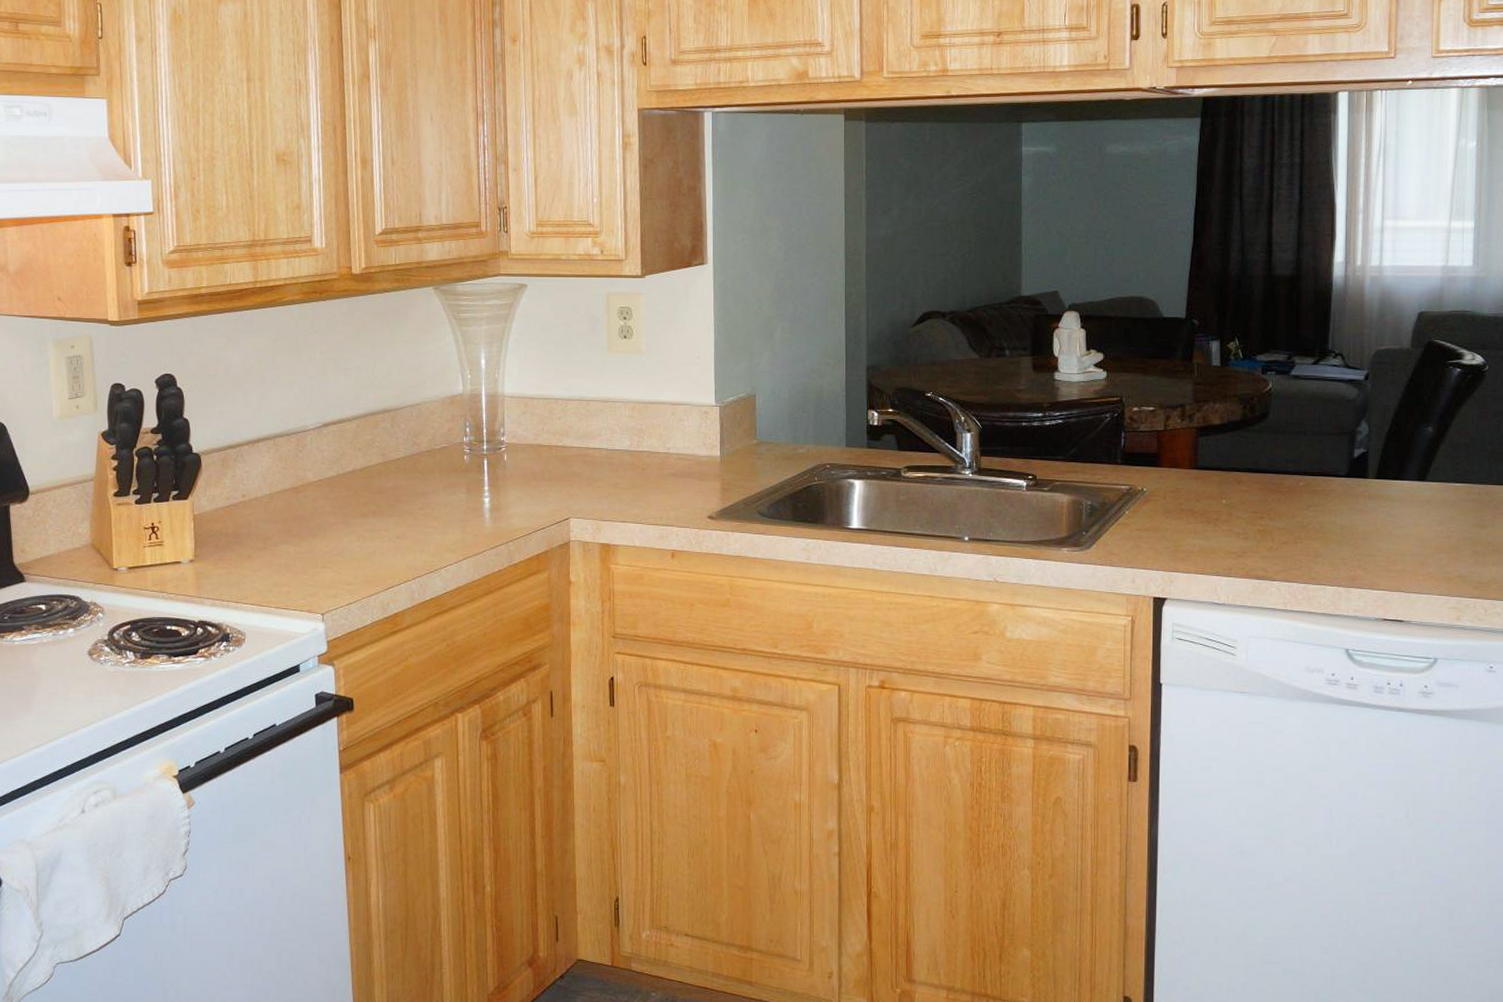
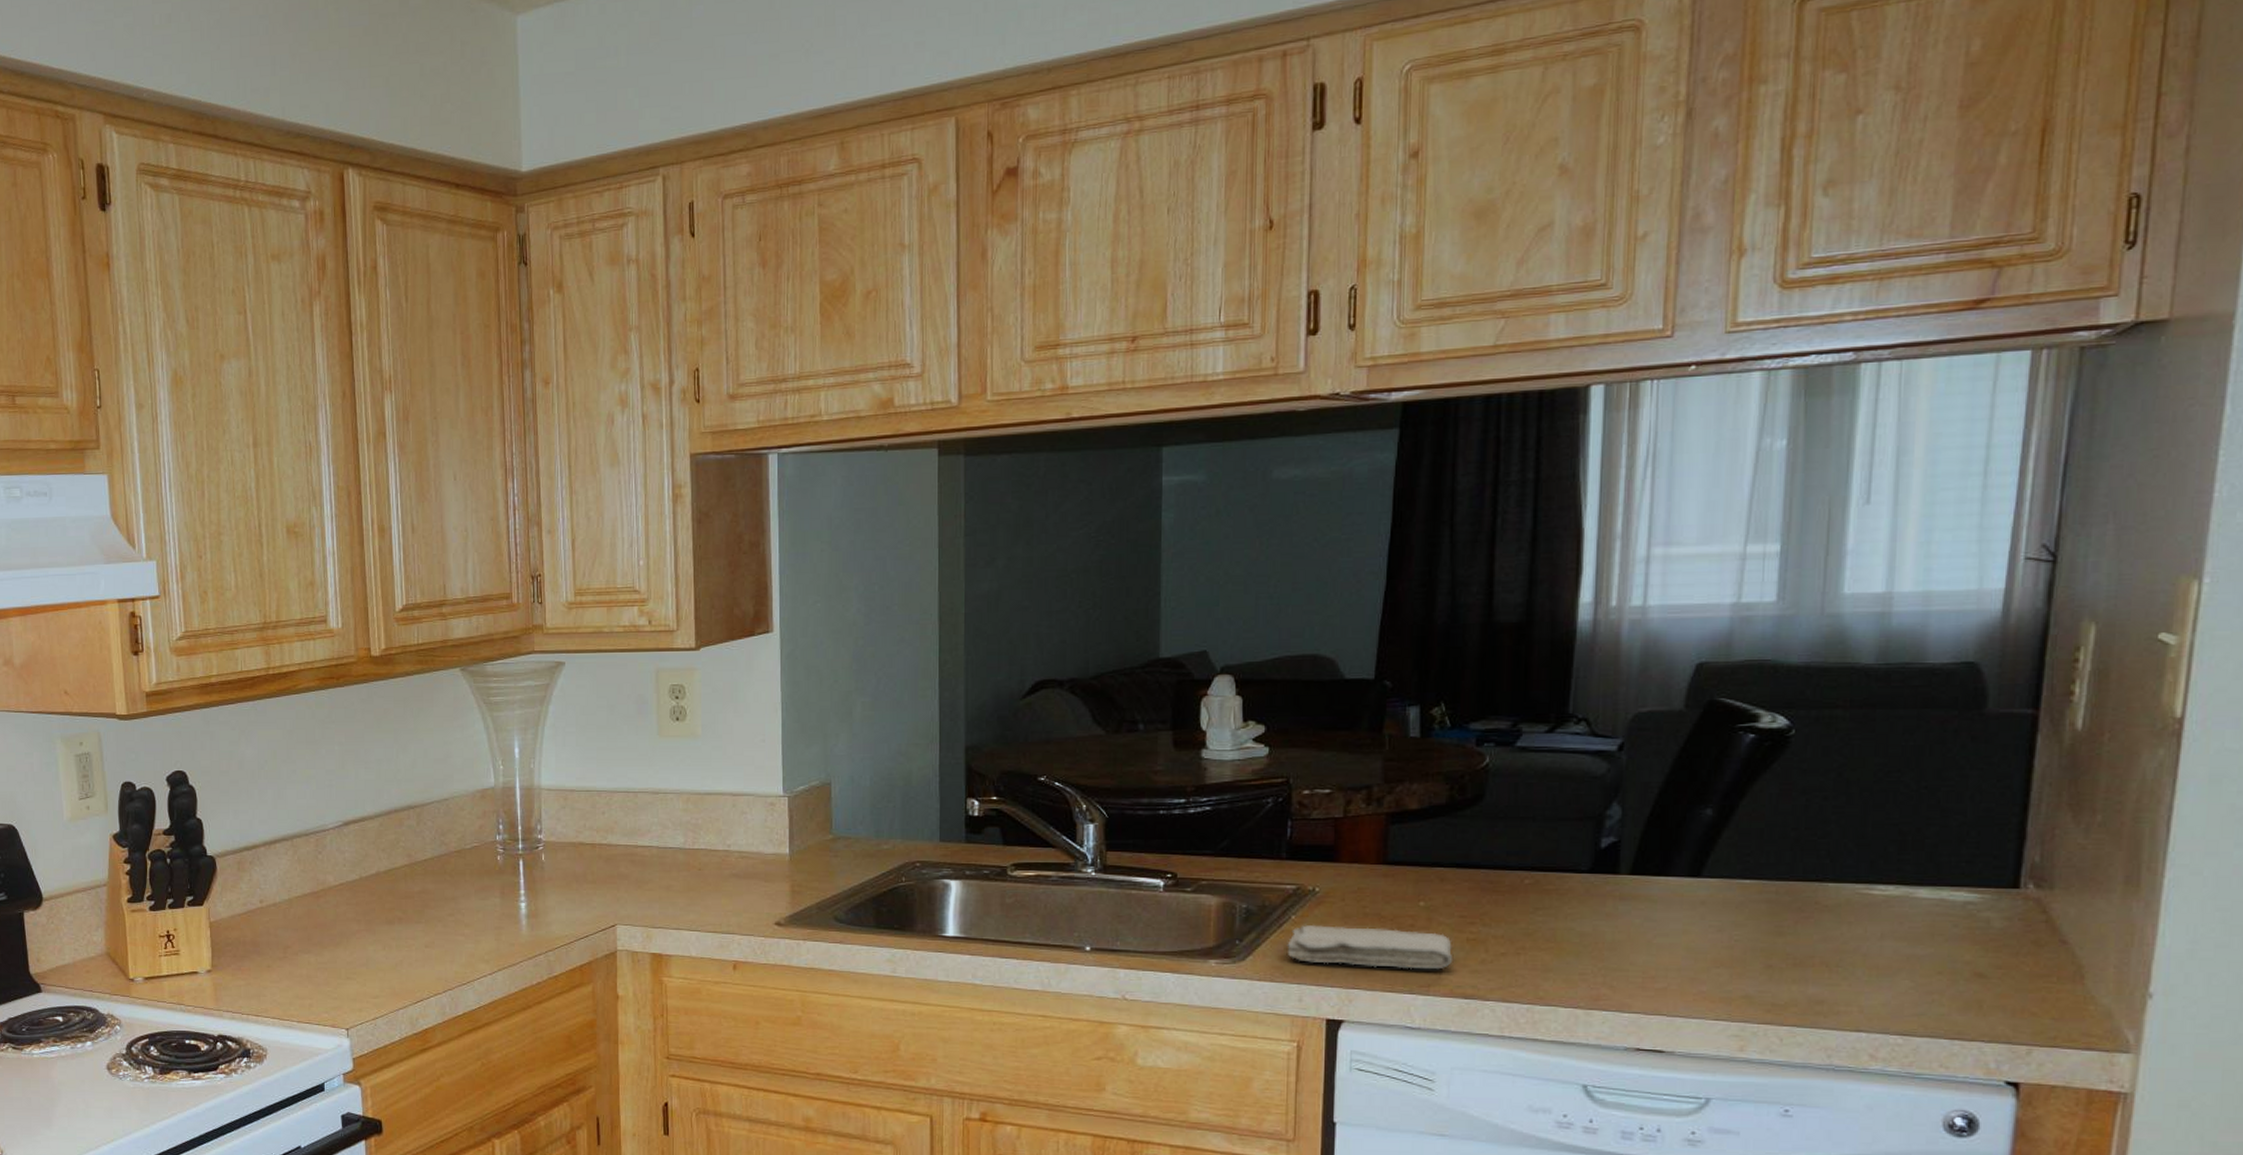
washcloth: none [1122,518,1248,556] -> present [1287,924,1453,970]

